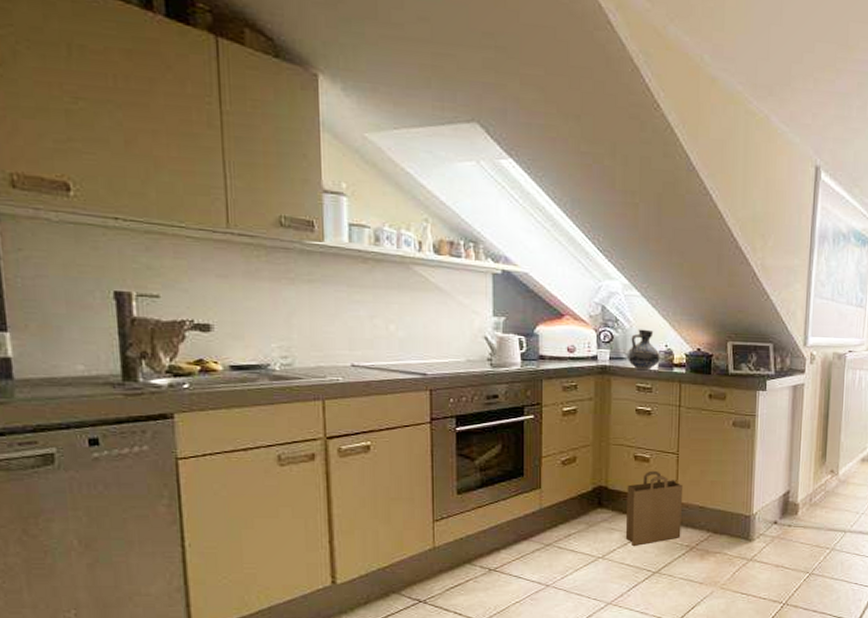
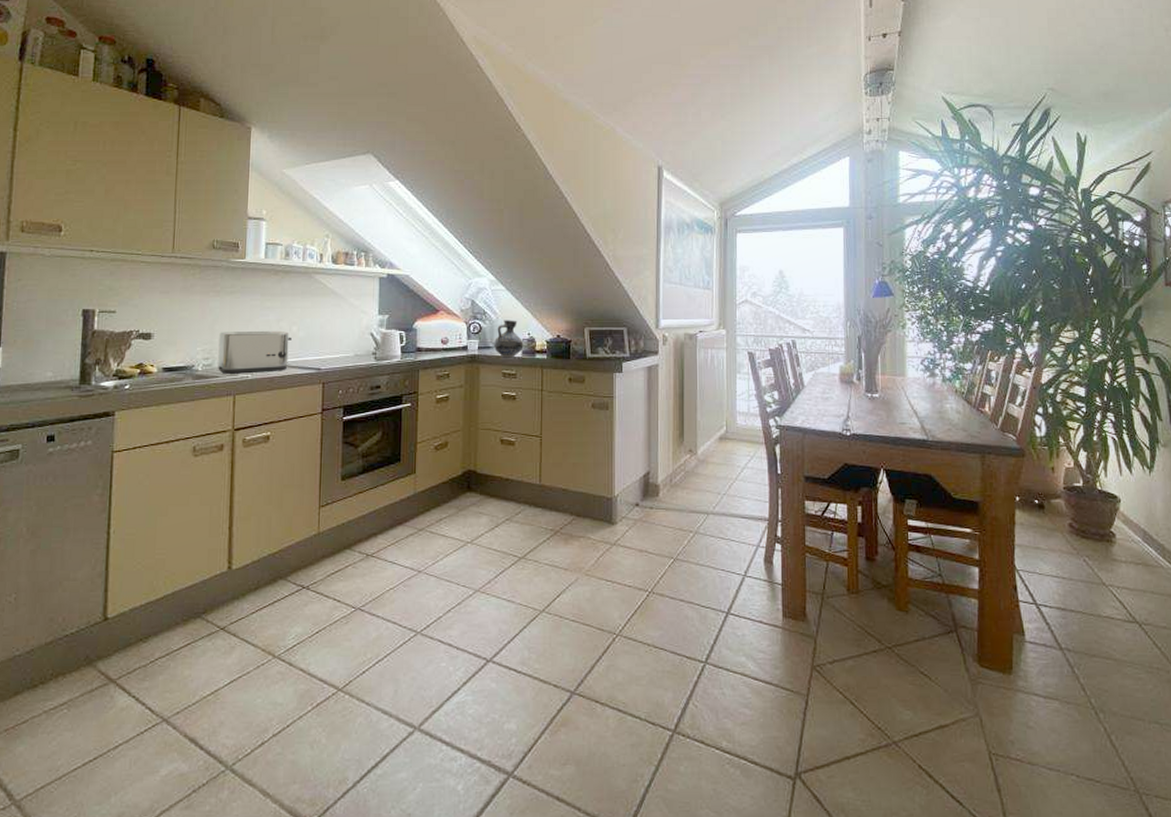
toaster: none [298,327,389,377] -> present [218,330,292,375]
shopping bag: present [625,470,682,546] -> none [492,453,546,530]

